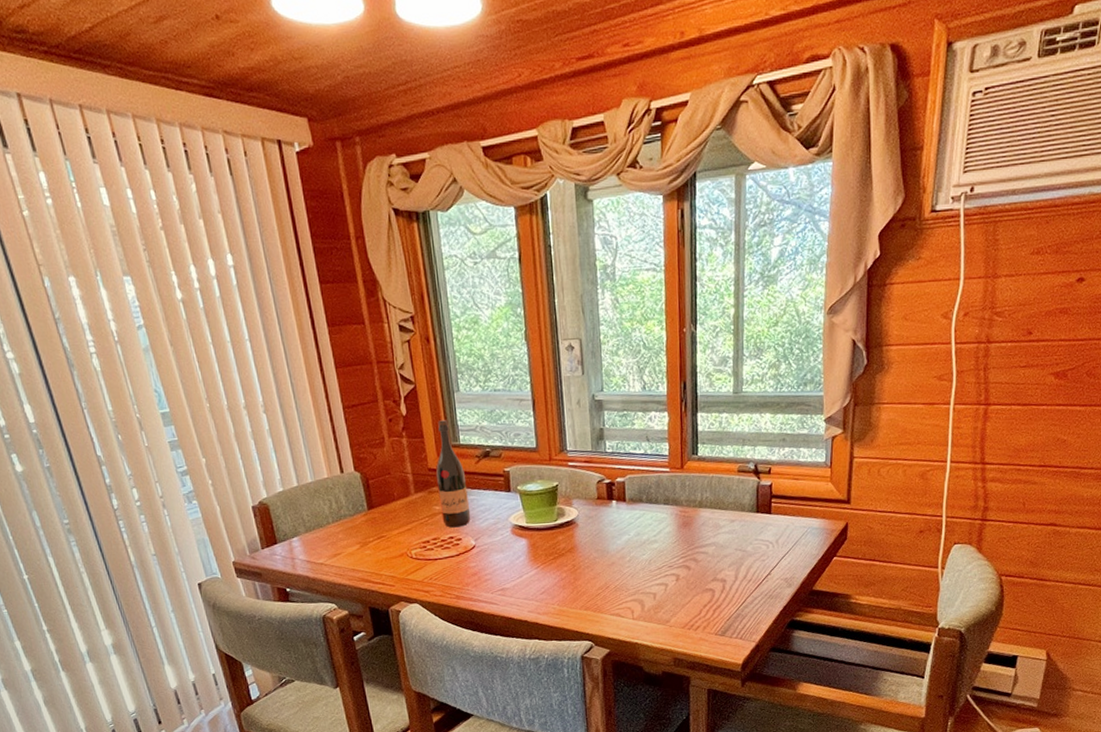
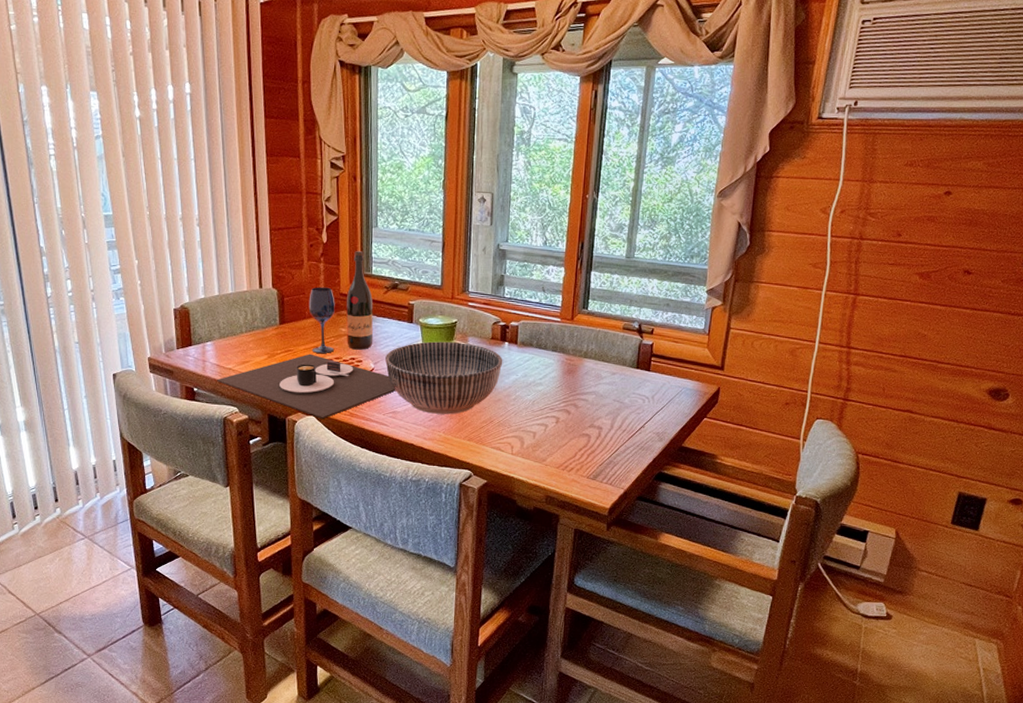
place setting: none [308,537,502,606] -> present [216,354,396,419]
wineglass: none [395,463,431,536] -> present [308,287,335,353]
bowl: none [486,506,613,586] -> present [385,341,503,415]

